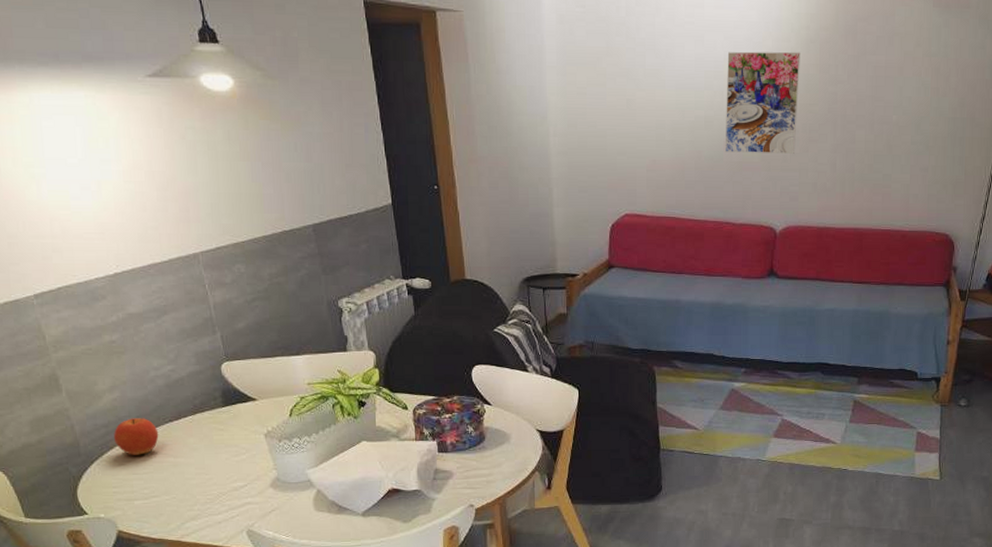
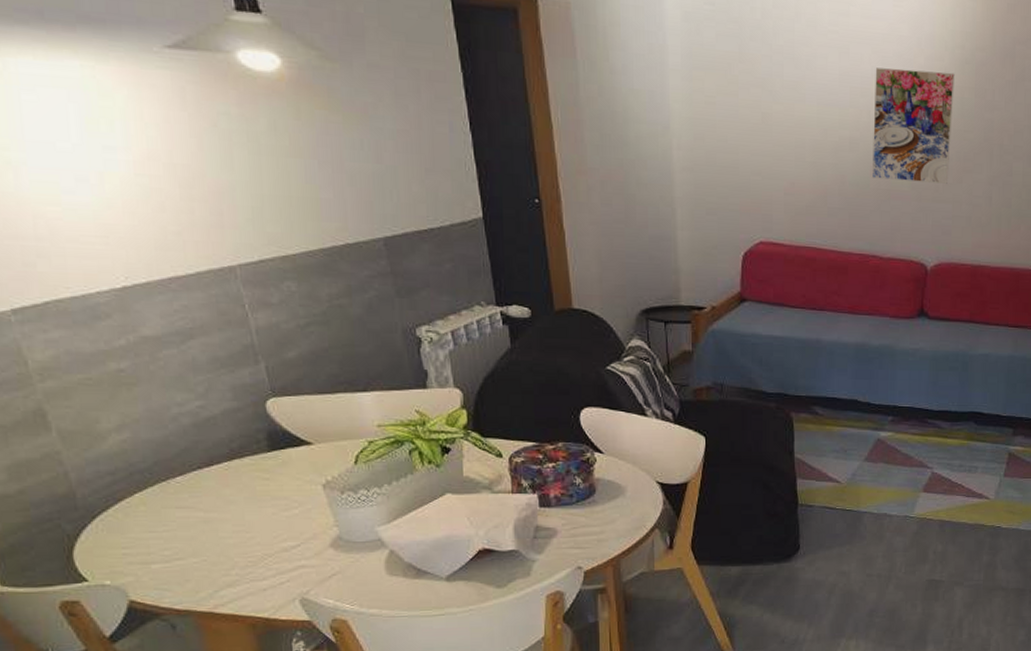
fruit: present [114,418,159,455] -> none [123,464,184,509]

